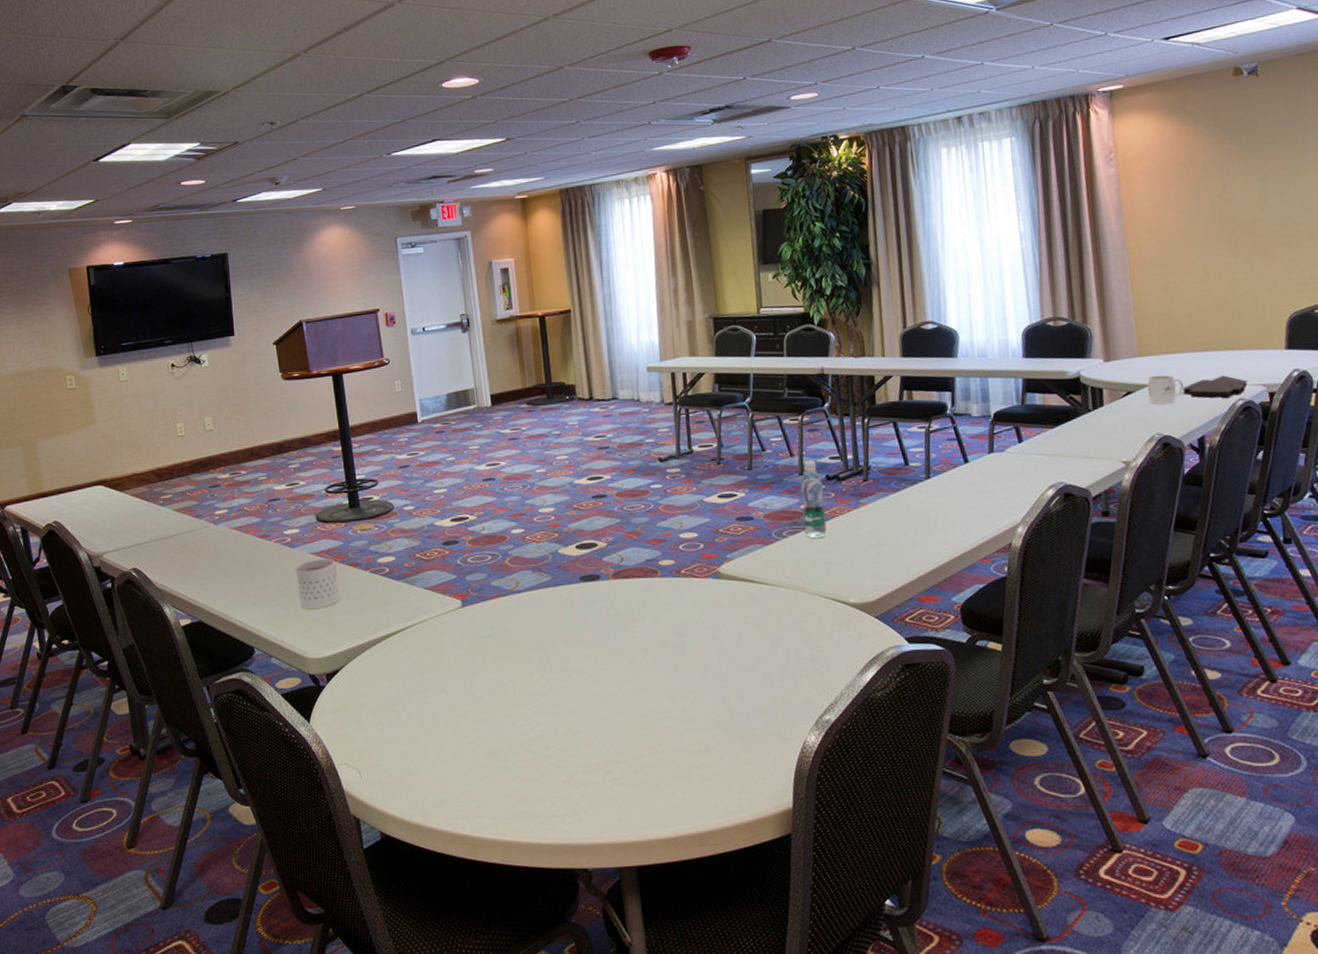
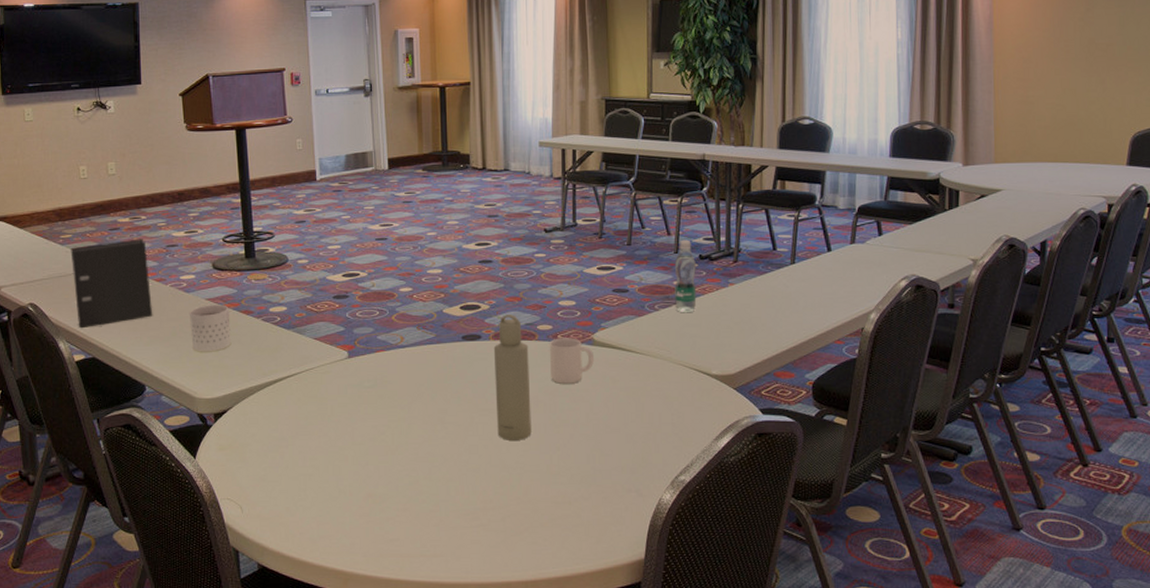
binder: none [171,494,258,592] -> present [70,238,153,329]
bottle: none [614,551,661,686] -> present [493,314,532,440]
mug: none [672,572,723,622] -> present [549,338,595,384]
mug: present [1147,375,1185,405] -> none [999,181,1033,210]
papers: present [1183,375,1249,398] -> none [1032,185,1091,206]

